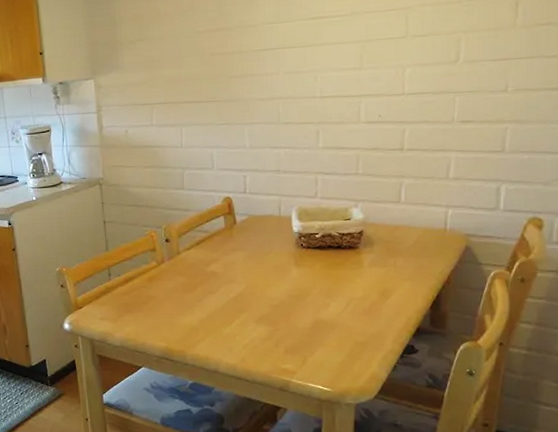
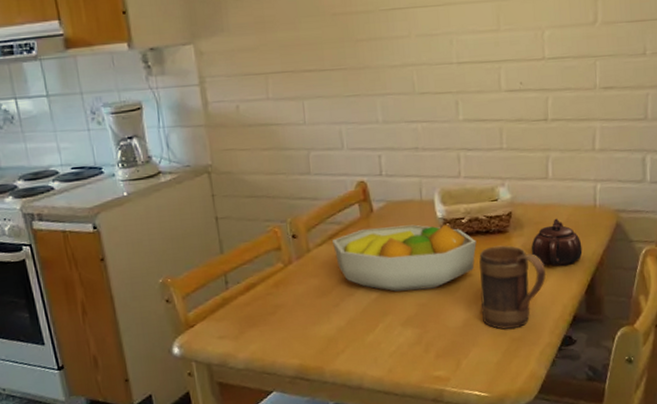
fruit bowl: none [200,236,328,294] -> present [332,224,477,292]
mug: none [328,259,393,335] -> present [479,245,547,330]
teapot: none [379,239,430,283] -> present [531,218,583,267]

